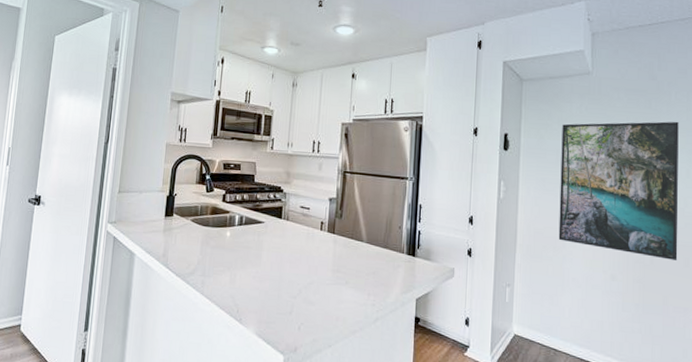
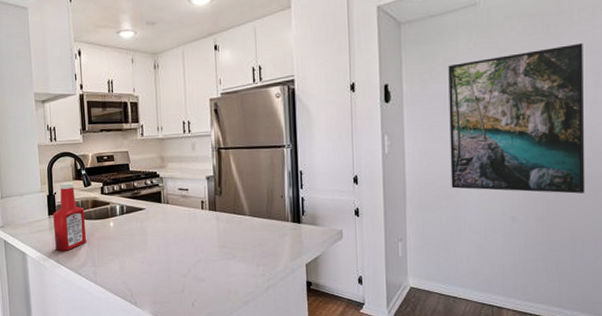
ketchup bottle: none [166,185,202,256] -> present [53,182,86,251]

